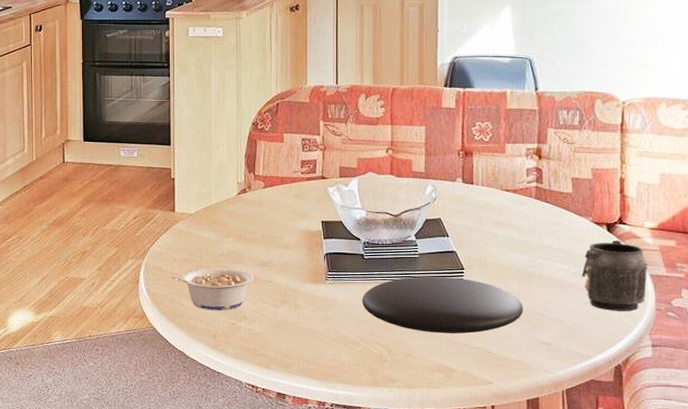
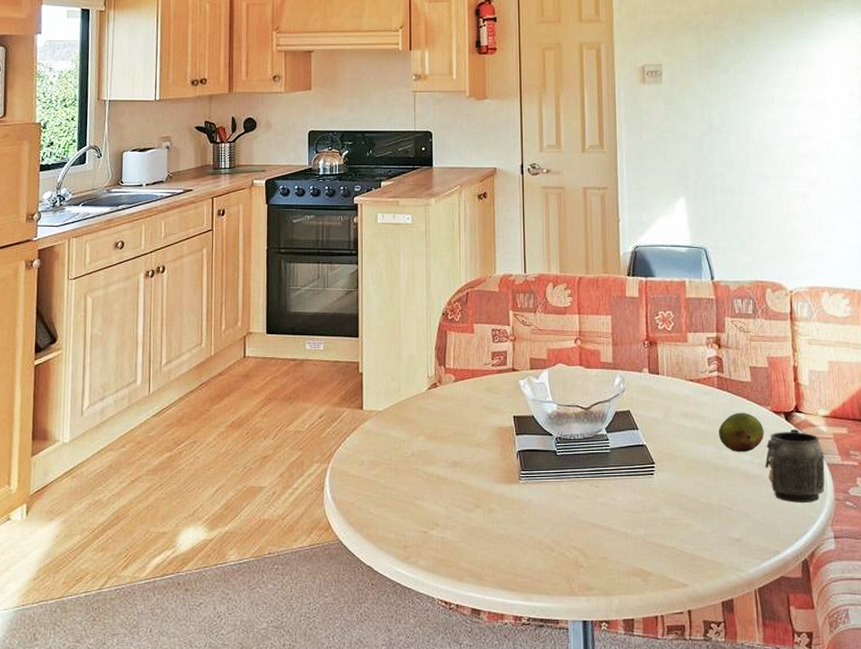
legume: present [171,268,253,311] -> none [358,470,445,518]
plate: present [361,276,523,334] -> none [555,471,713,534]
fruit: none [533,222,583,261] -> present [718,412,764,452]

